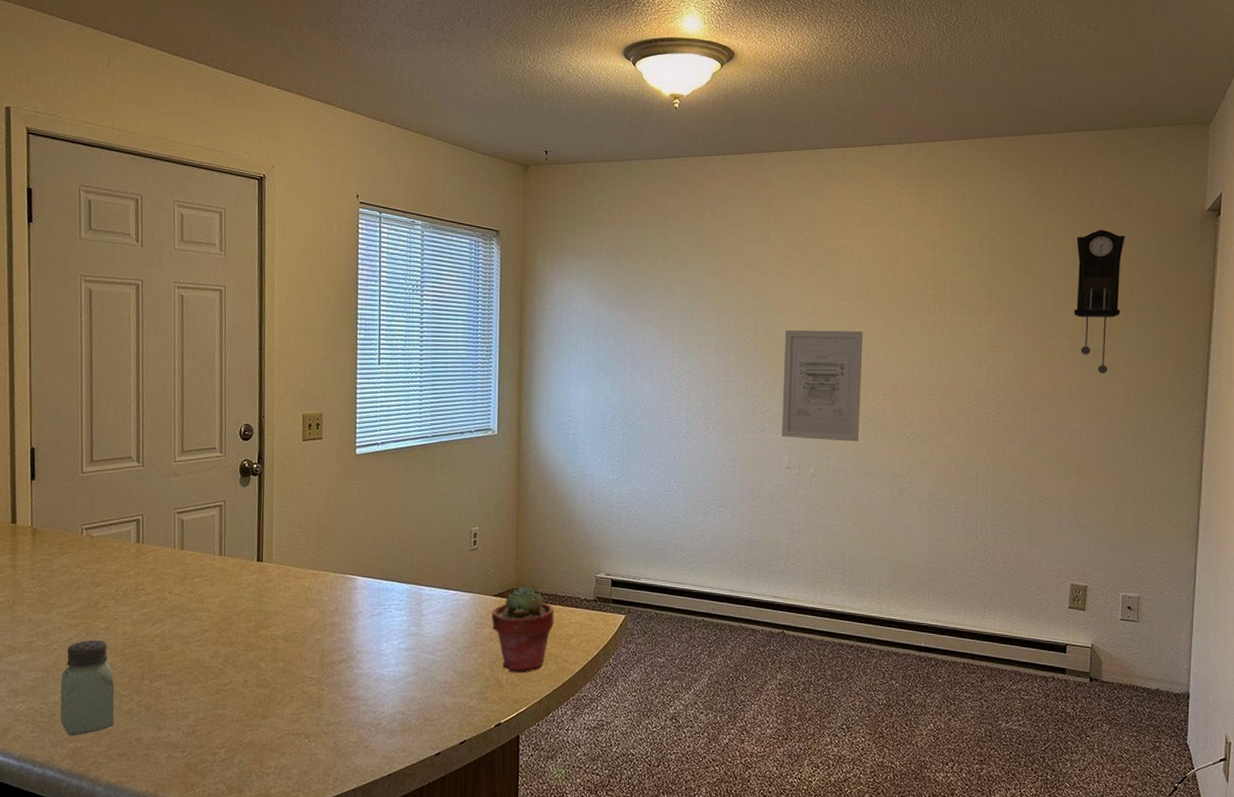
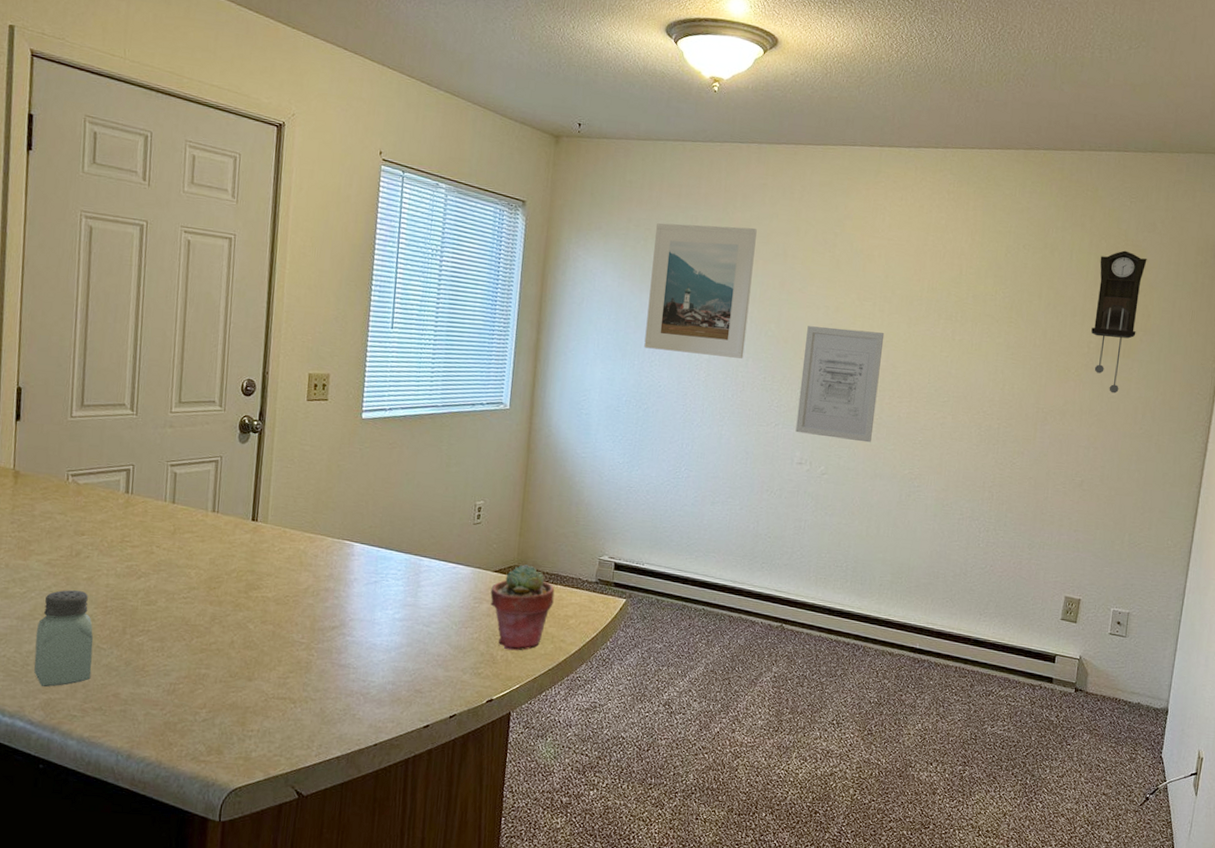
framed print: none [625,238,728,368] -> present [644,223,757,359]

